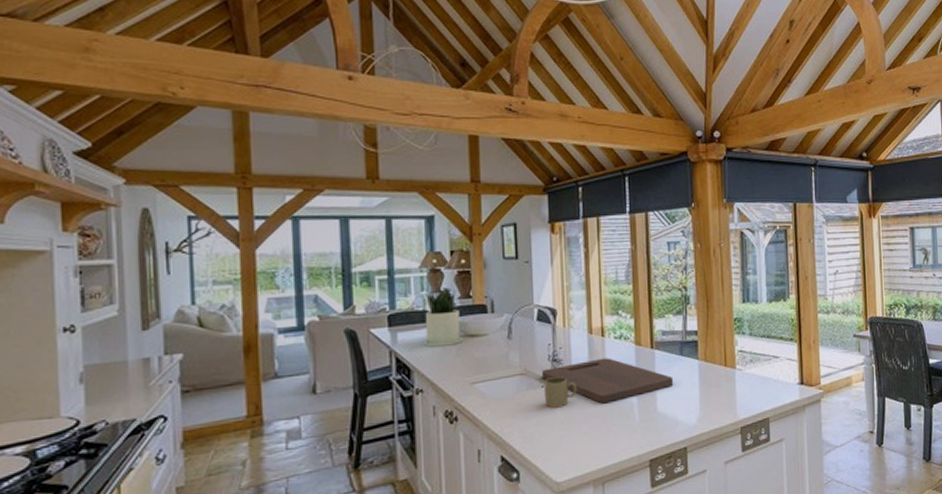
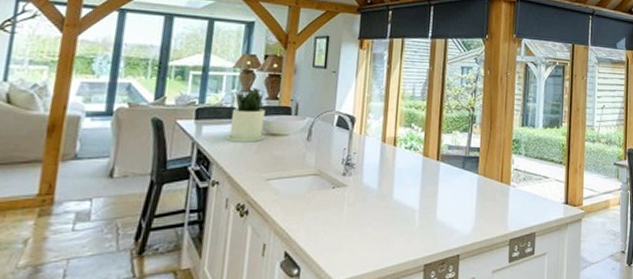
cutting board: present [541,358,674,404] -> none [333,166,454,208]
mug: present [543,376,578,408] -> none [333,180,366,209]

